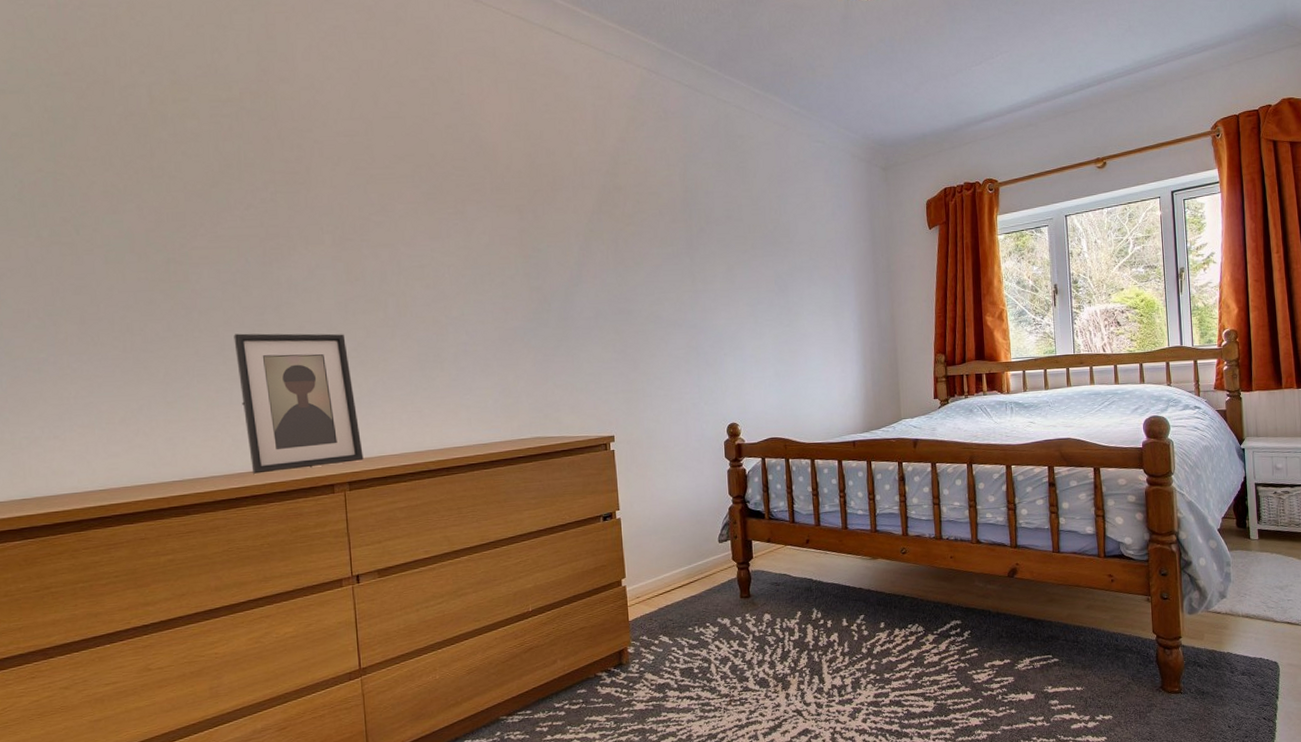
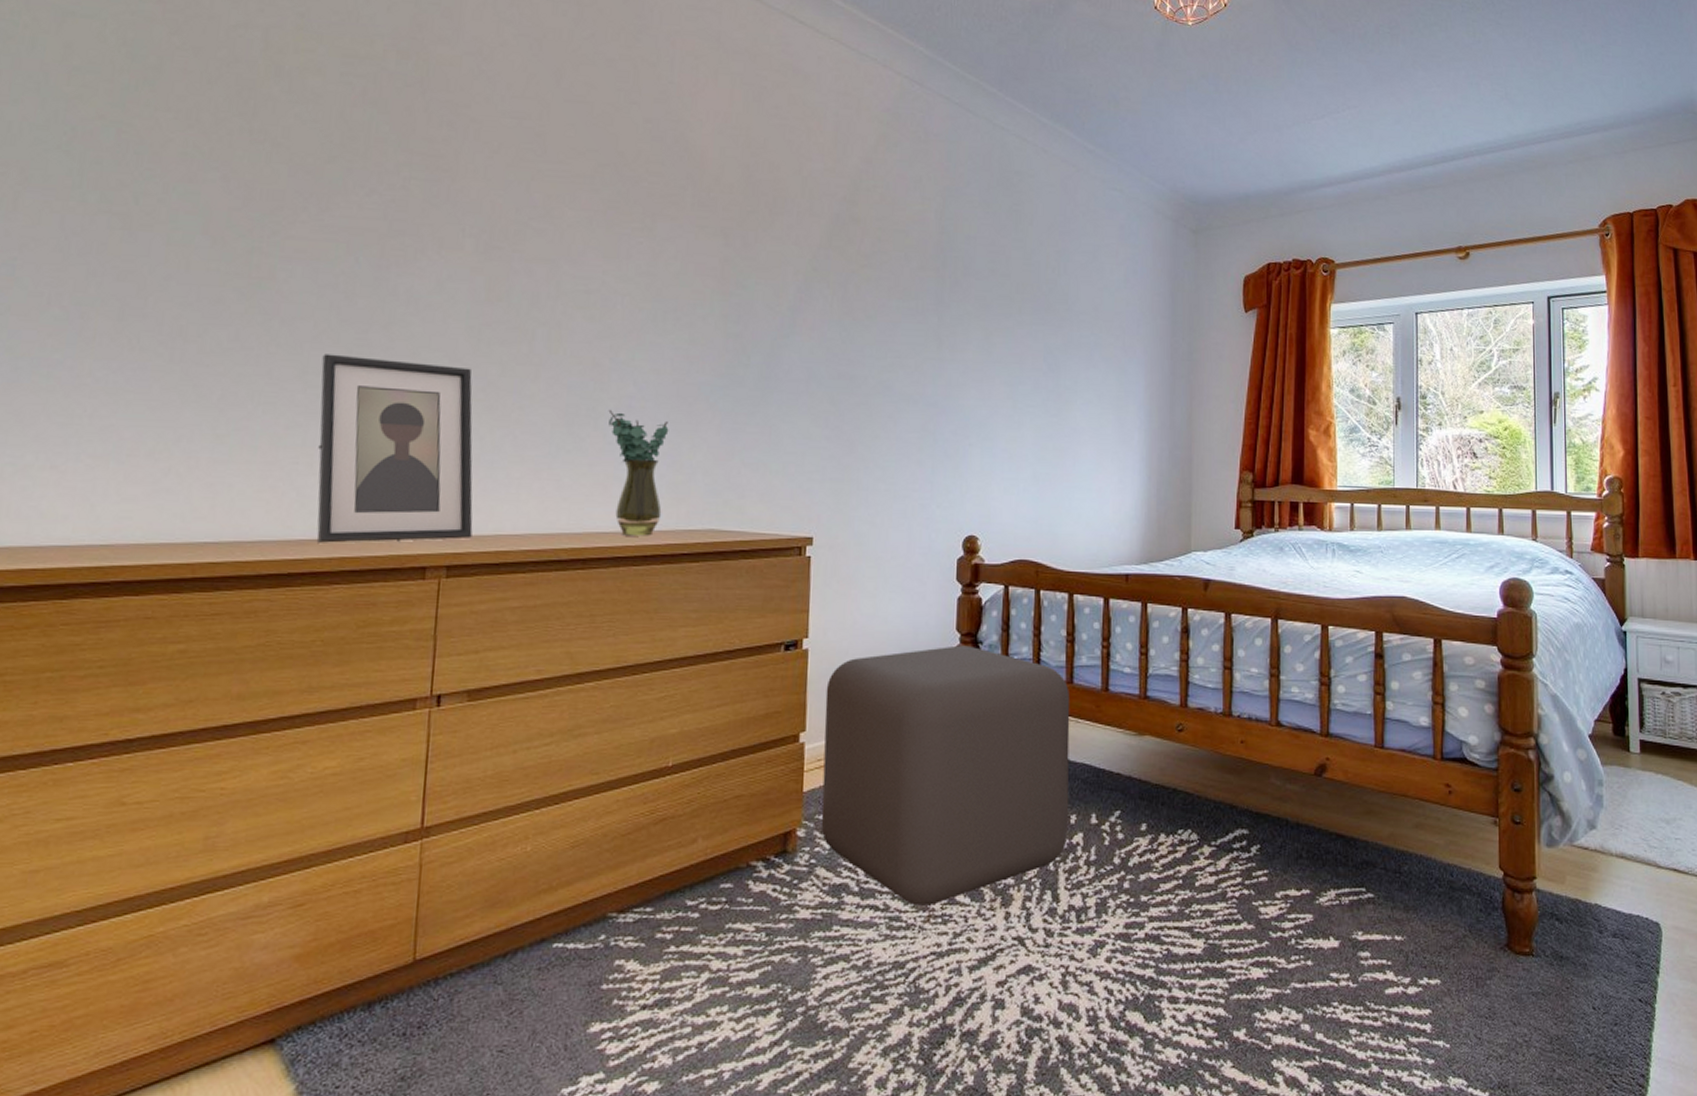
vase: none [450,355,500,448] -> present [608,410,669,536]
cube: none [637,505,827,694] -> present [821,645,1071,906]

